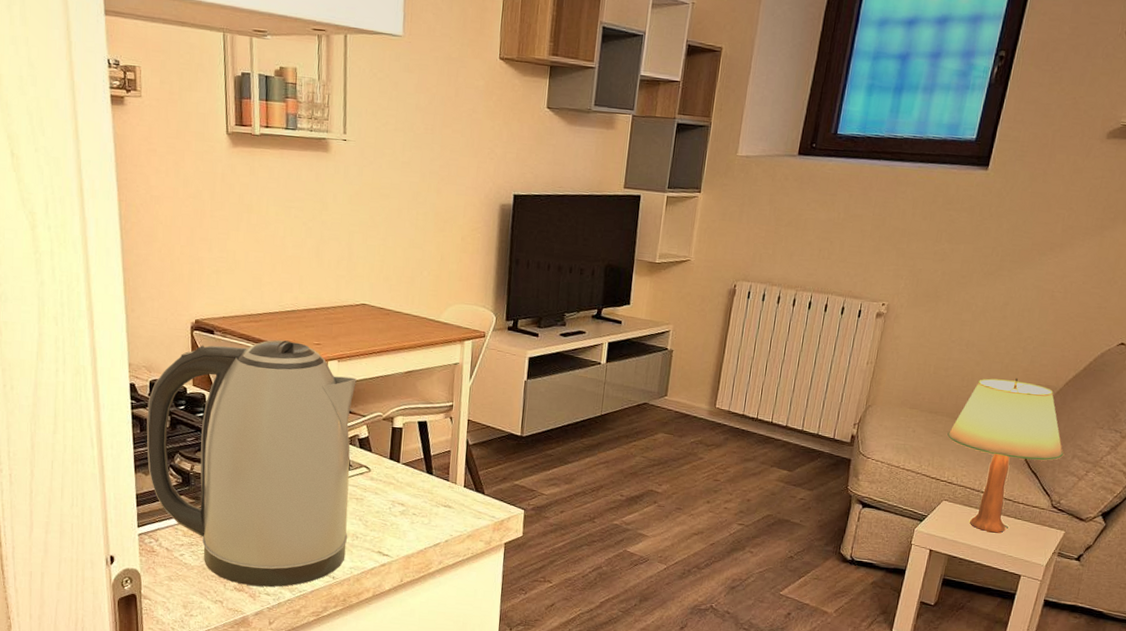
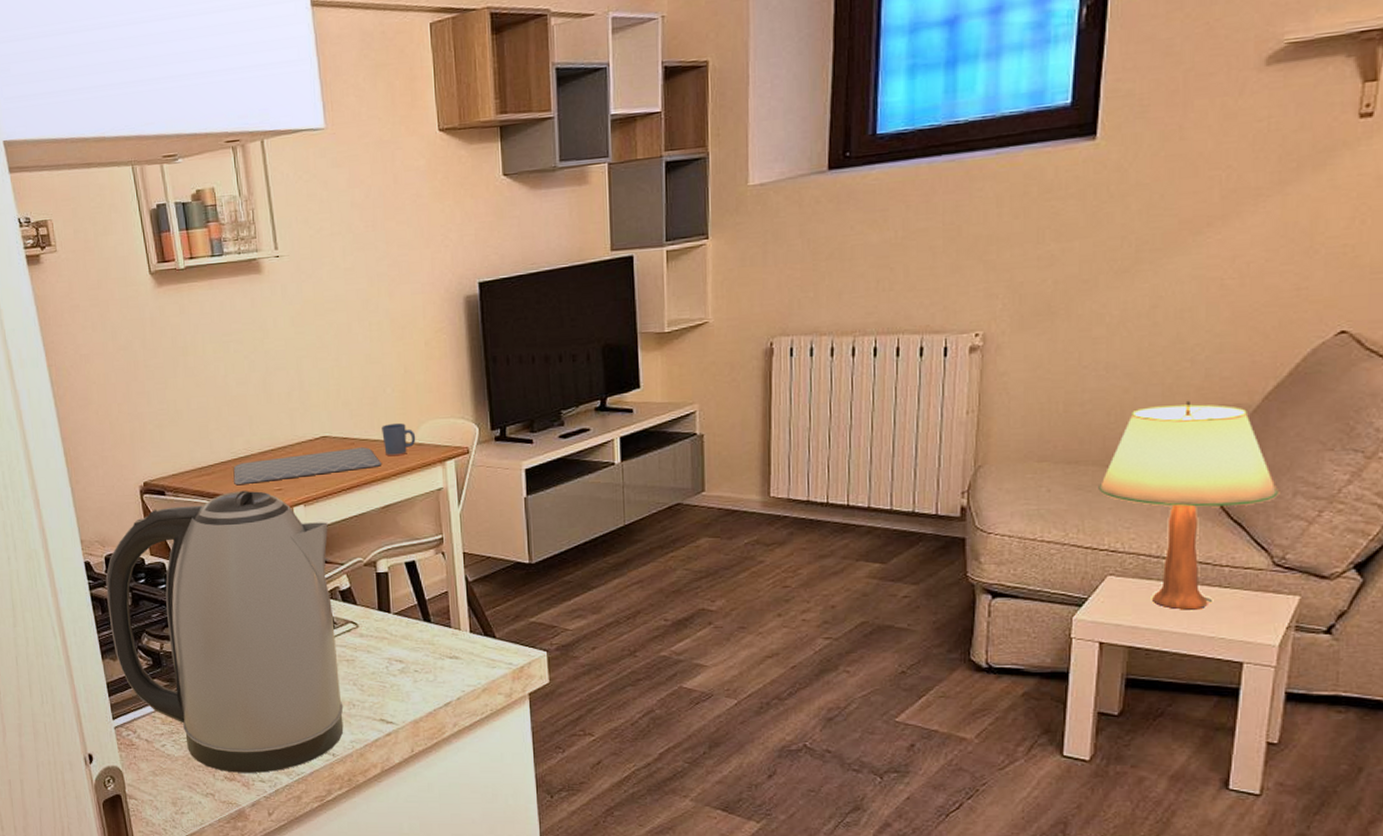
placemat: none [278,315,411,338] -> present [233,447,382,486]
mug: none [414,302,443,331] -> present [381,423,416,457]

